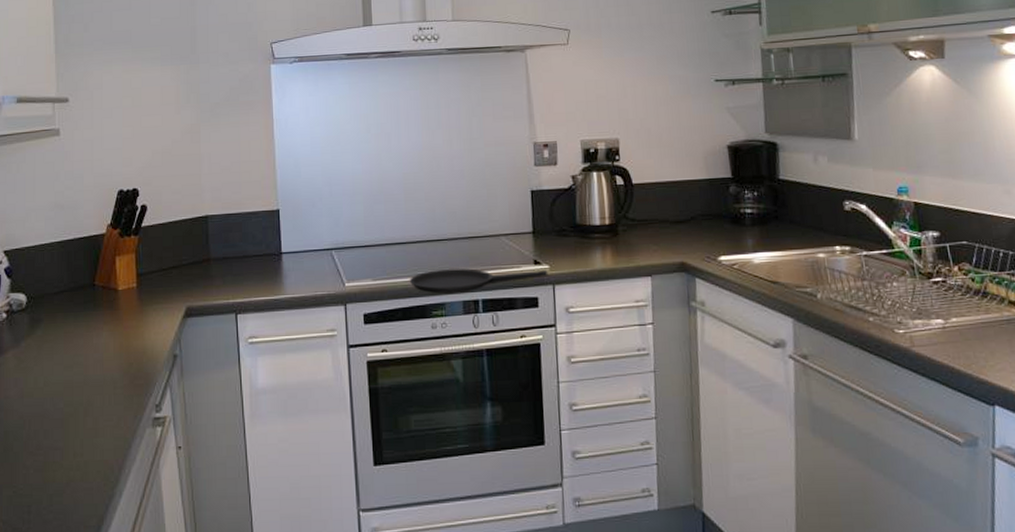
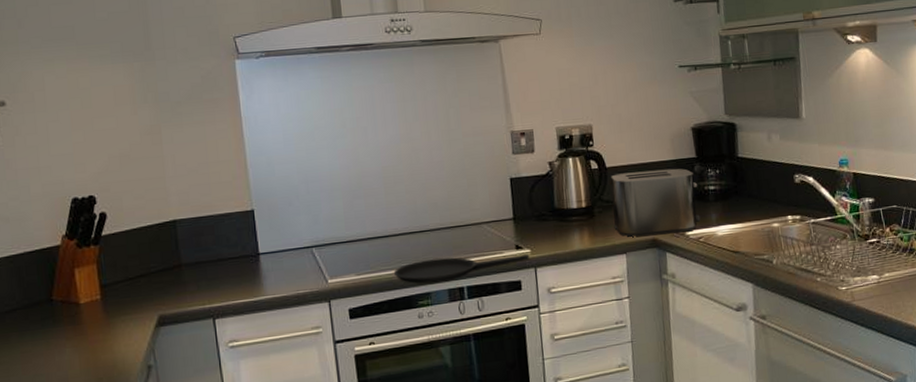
toaster: none [637,188,735,259] -> present [610,168,701,237]

